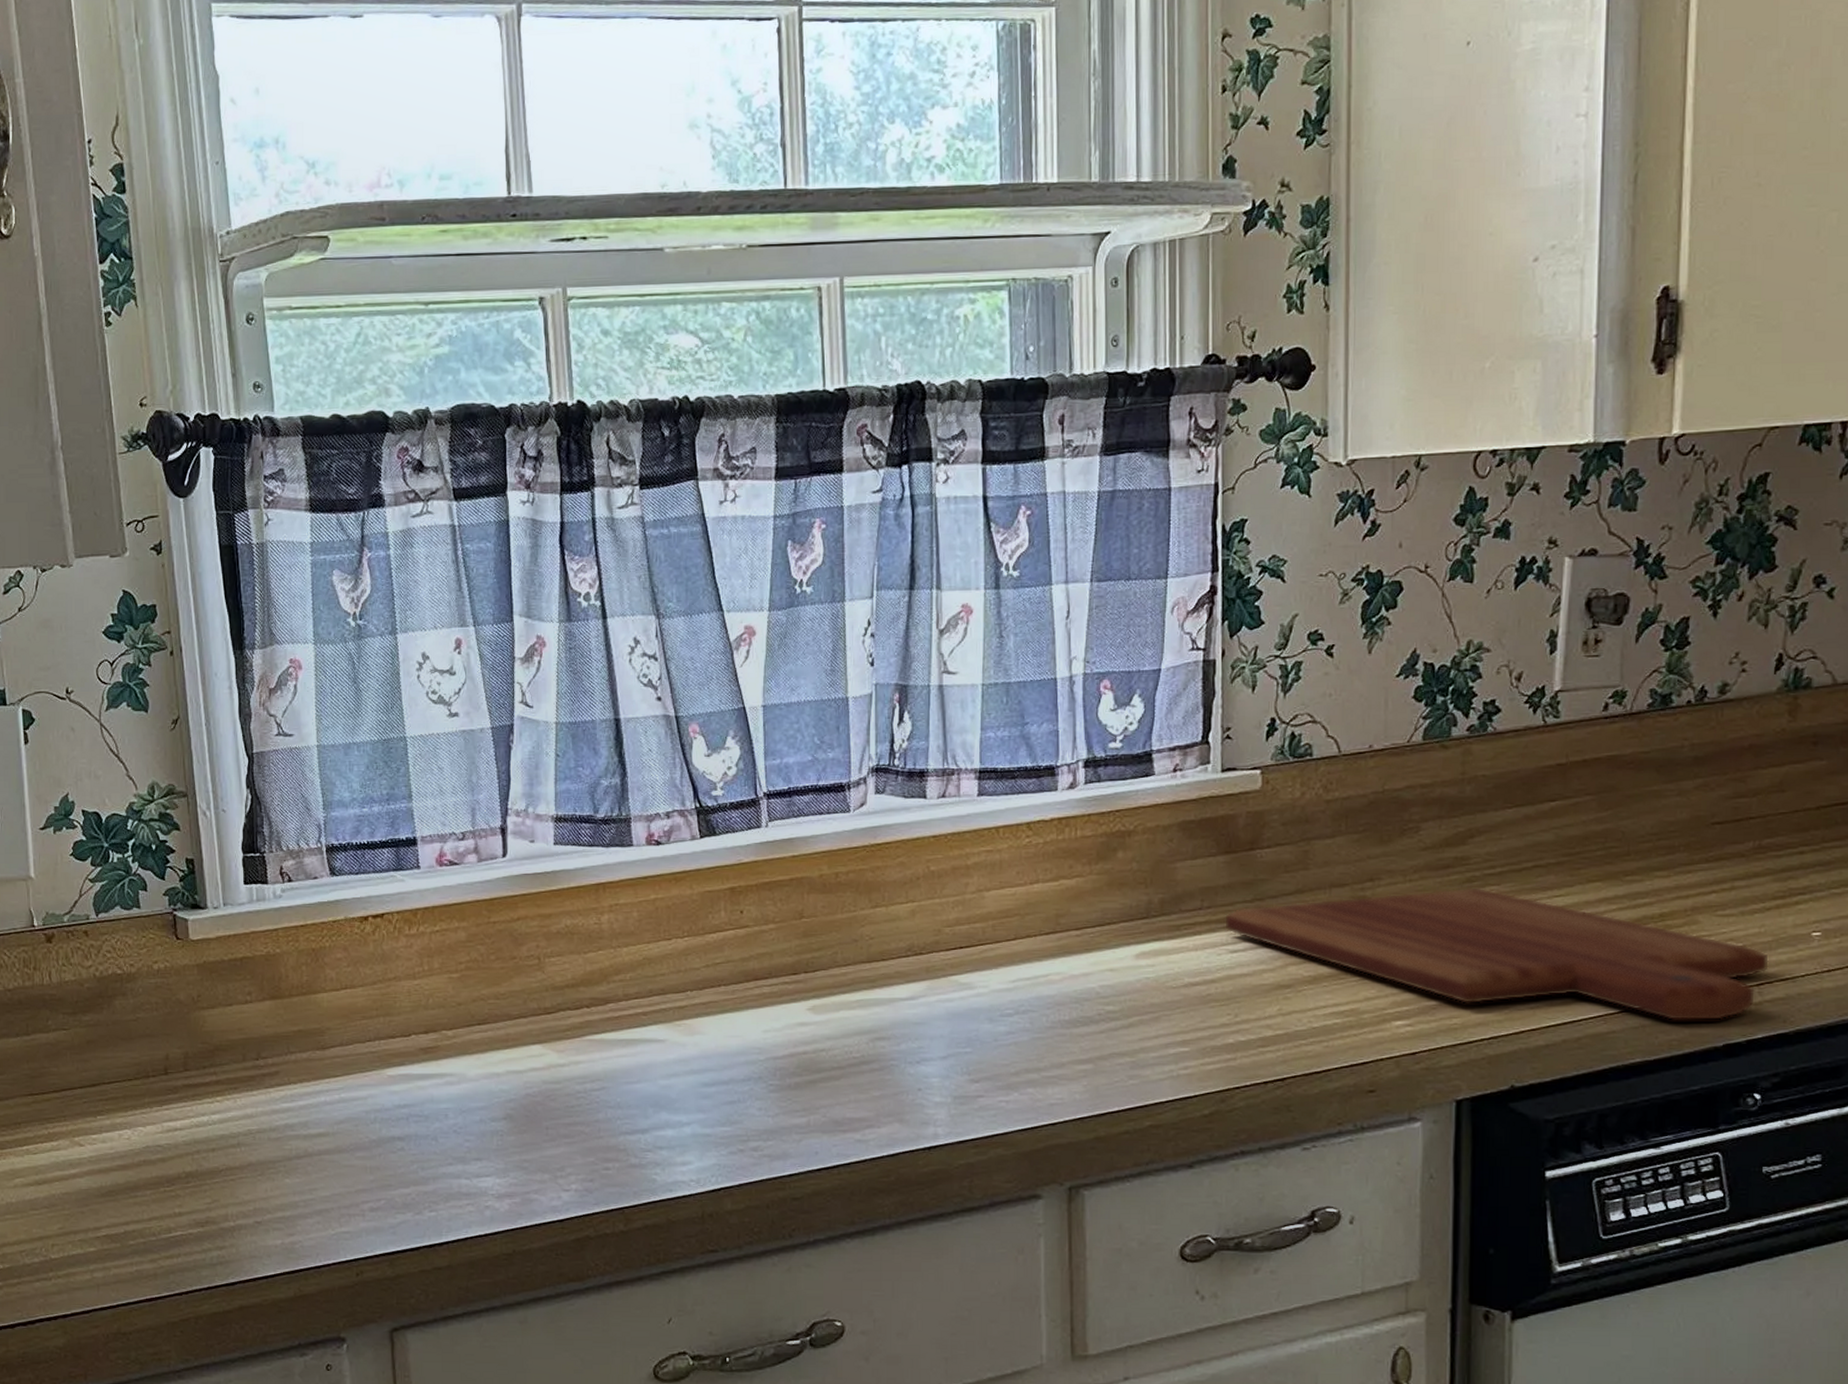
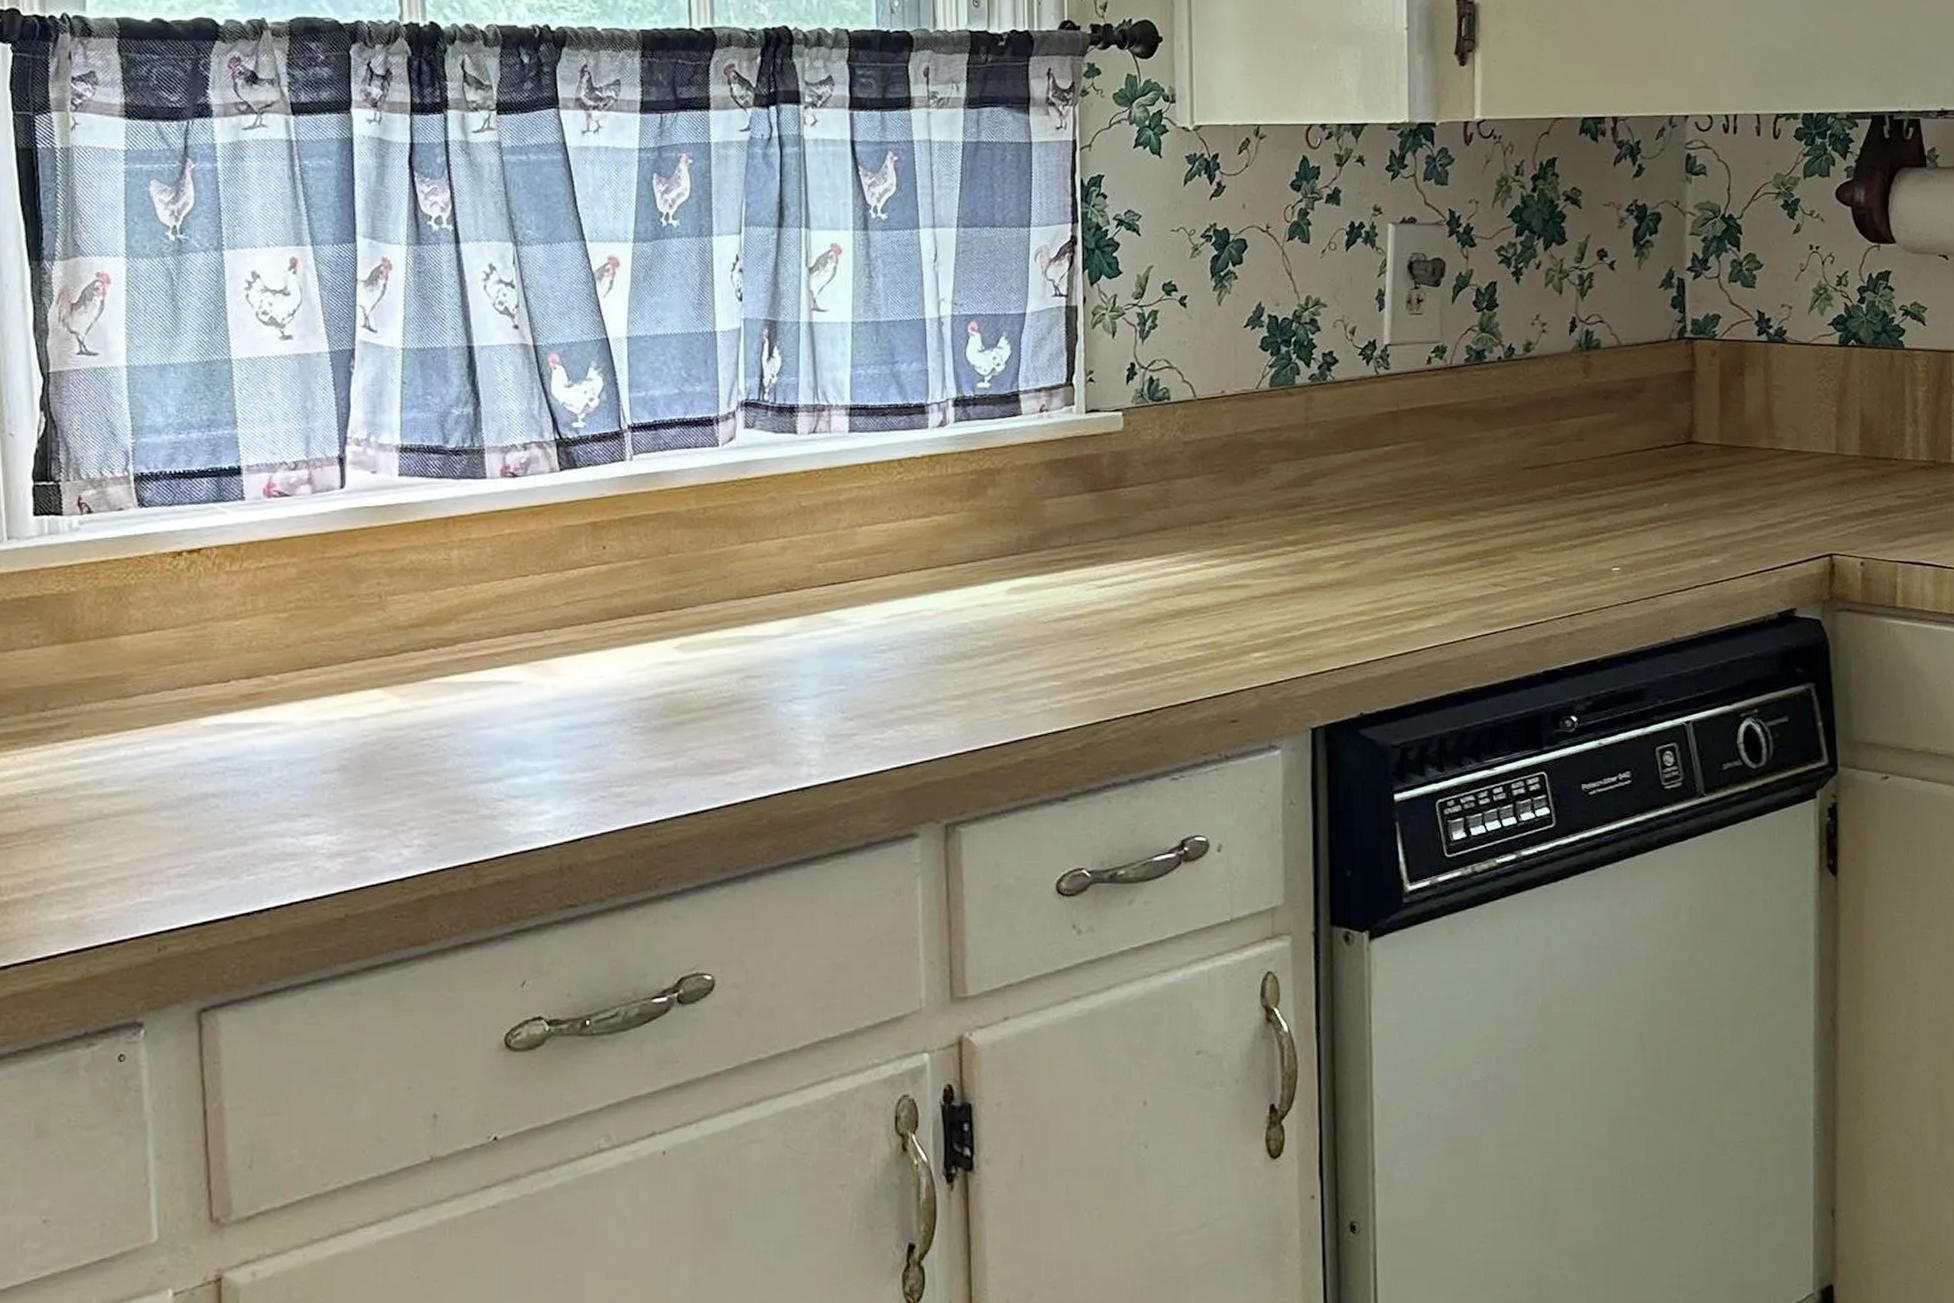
cutting board: present [1223,887,1769,1021] -> none [1091,525,1578,650]

